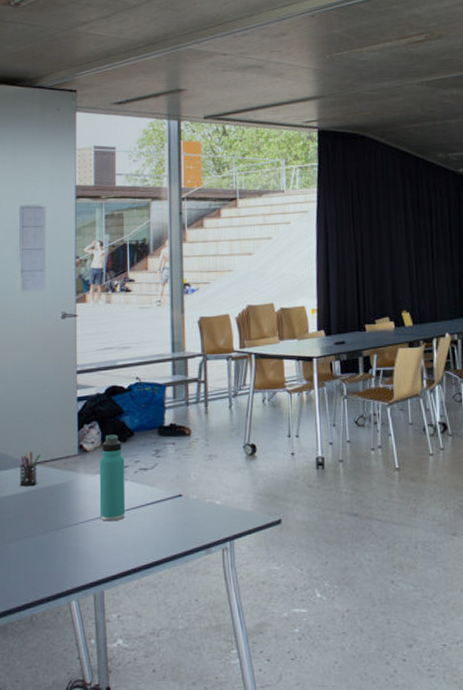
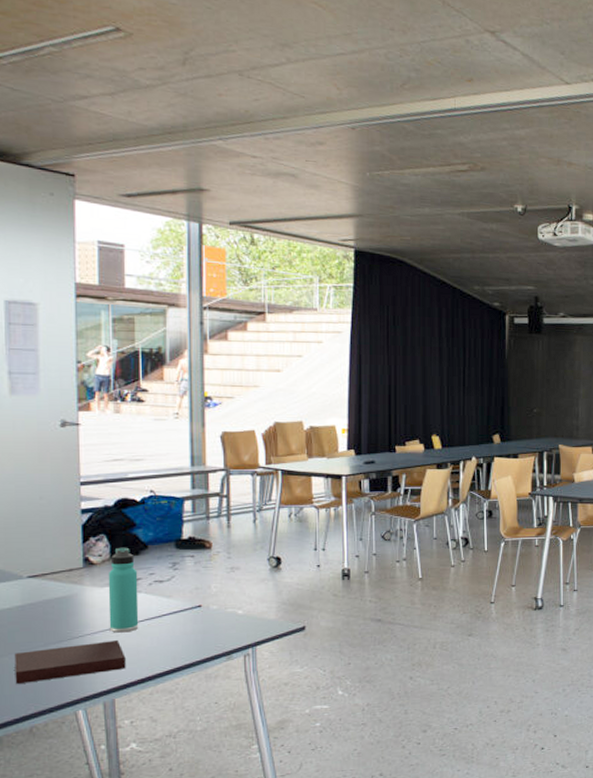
notebook: none [19,529,114,571] -> present [14,640,126,684]
pen holder: present [20,452,41,487] -> none [13,565,38,601]

